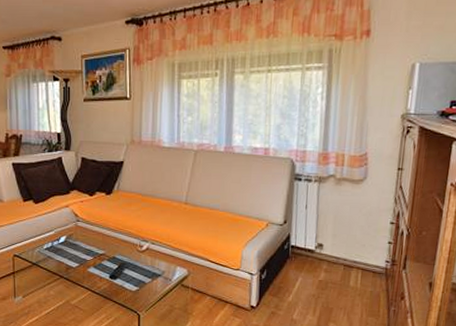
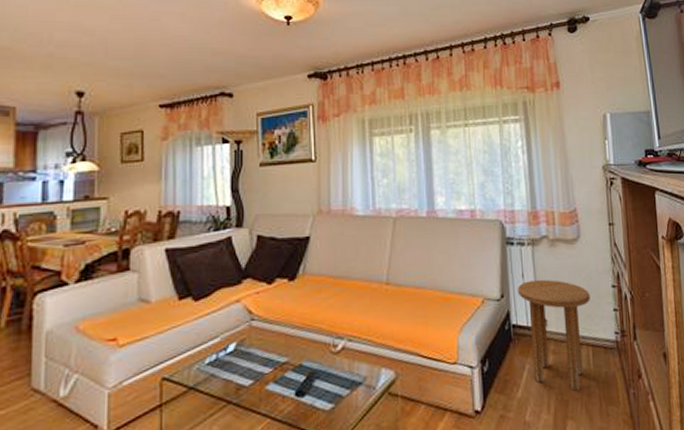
side table: none [299,212,368,302] -> present [517,280,590,391]

